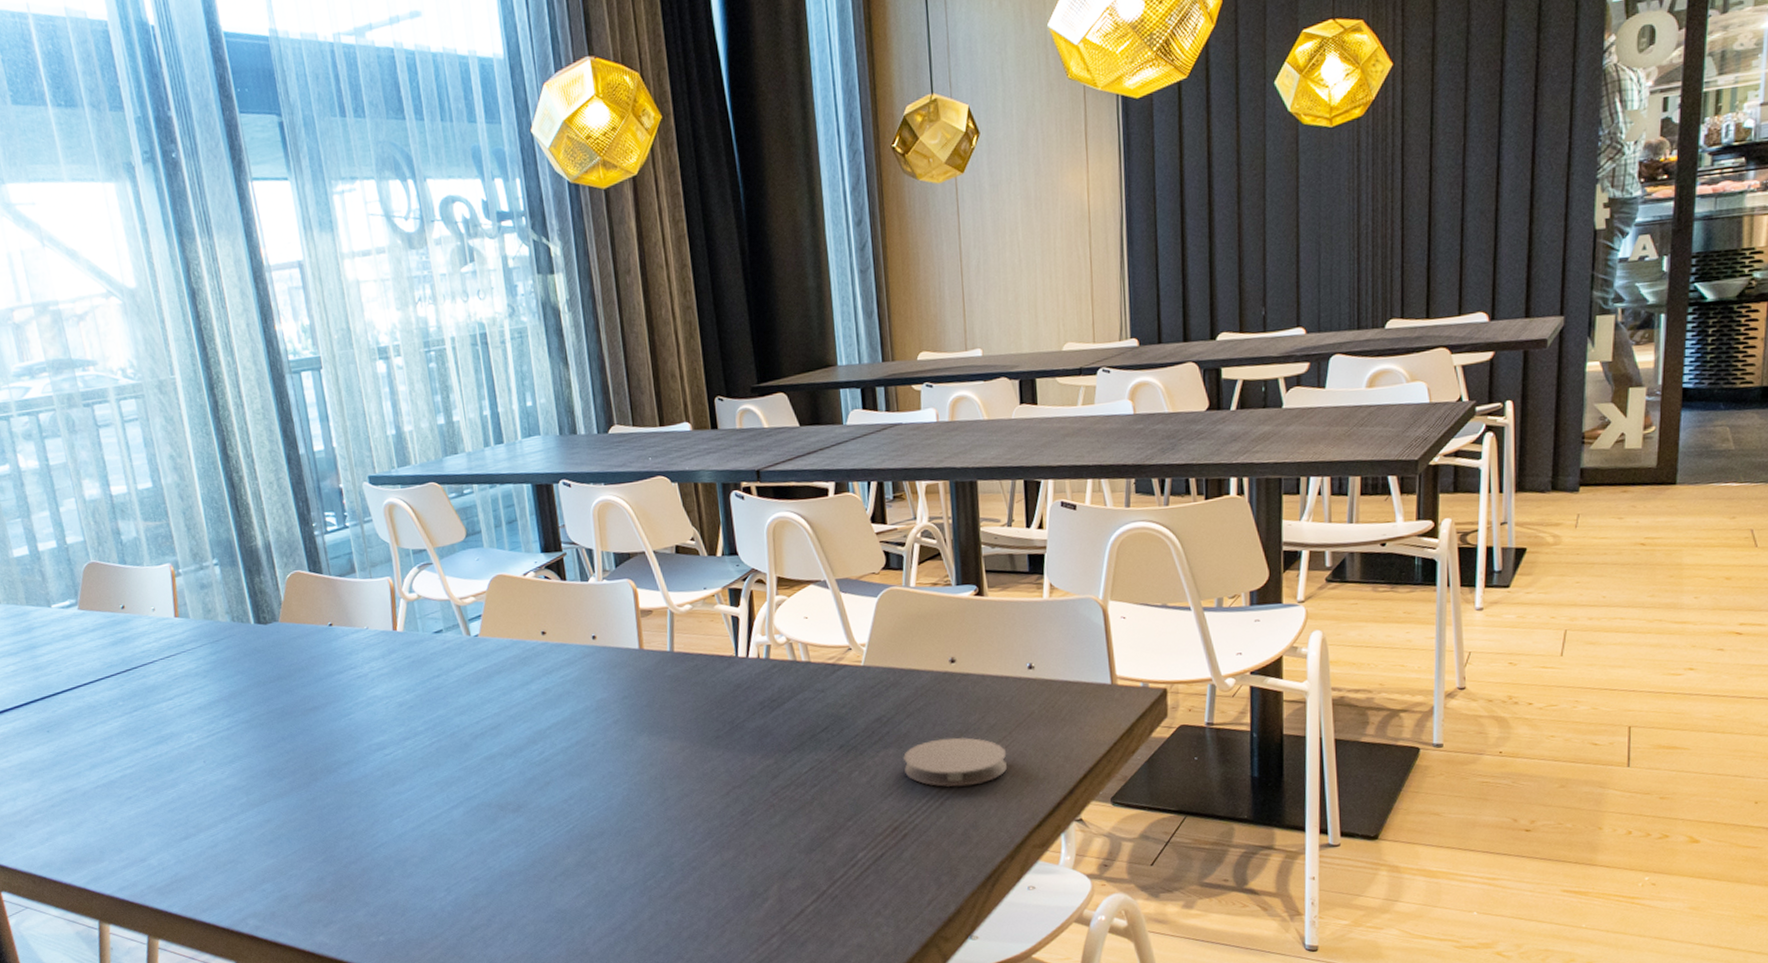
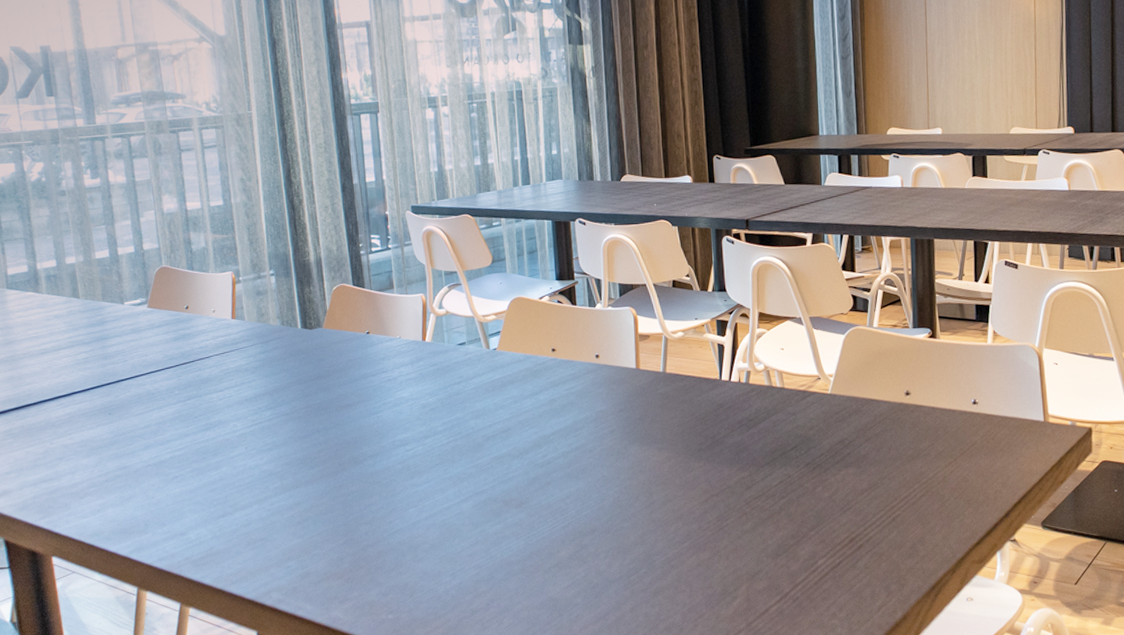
coaster: present [903,737,1007,788] -> none [862,461,952,505]

